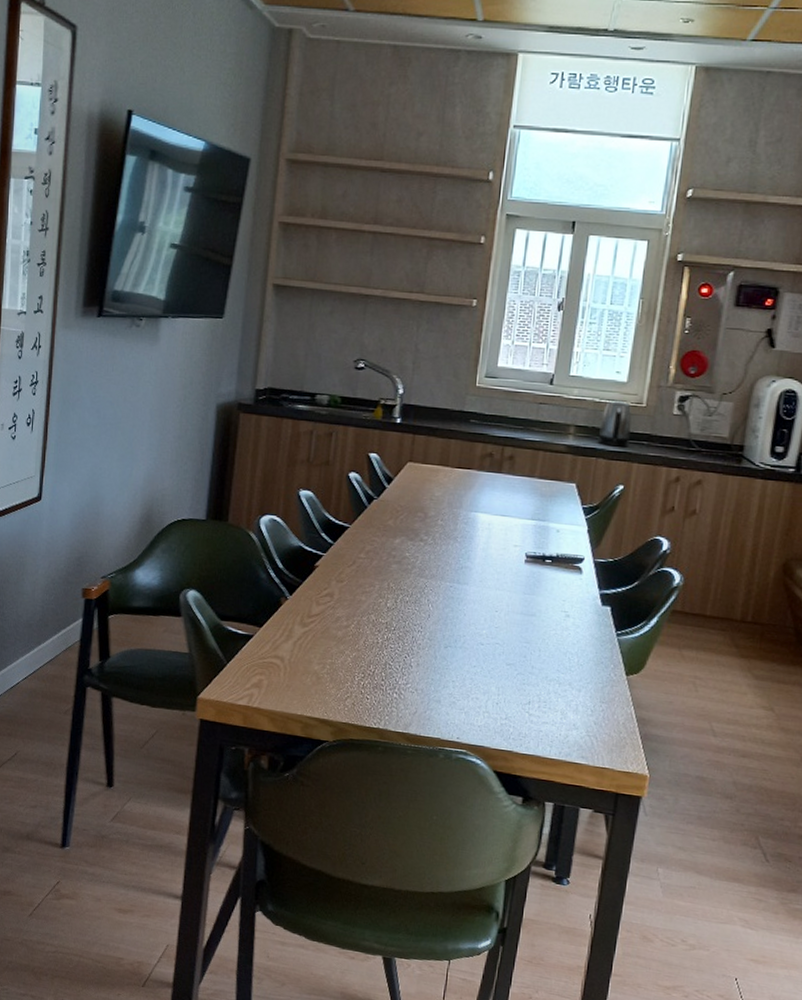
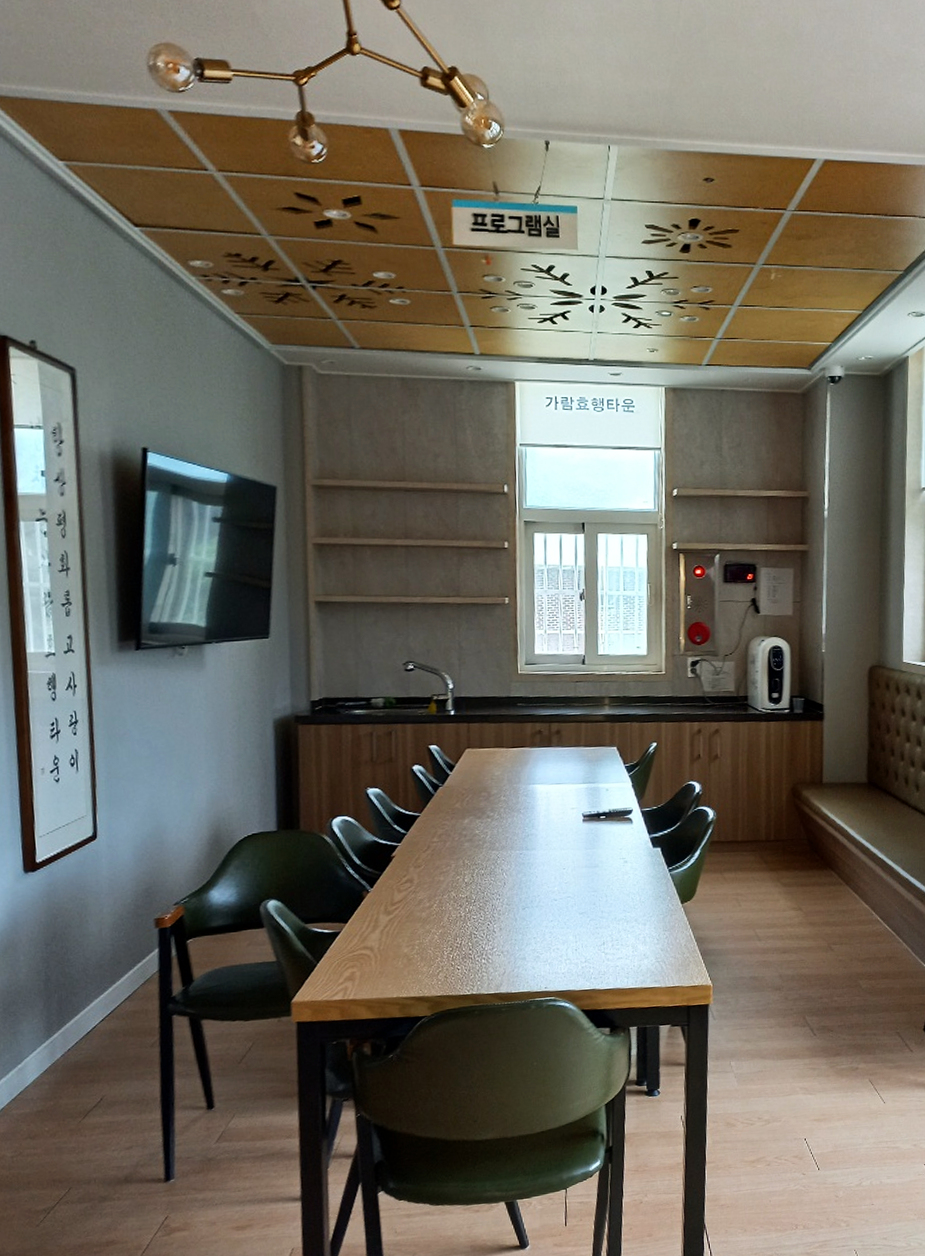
kettle: present [597,400,632,447] -> none [629,671,656,711]

